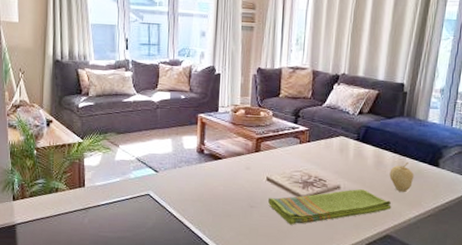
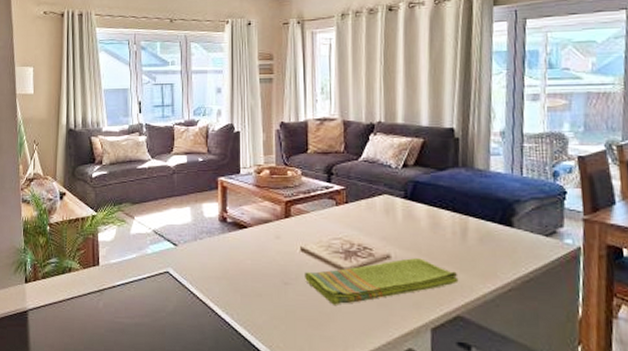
fruit: present [389,161,415,192] -> none [450,221,483,260]

